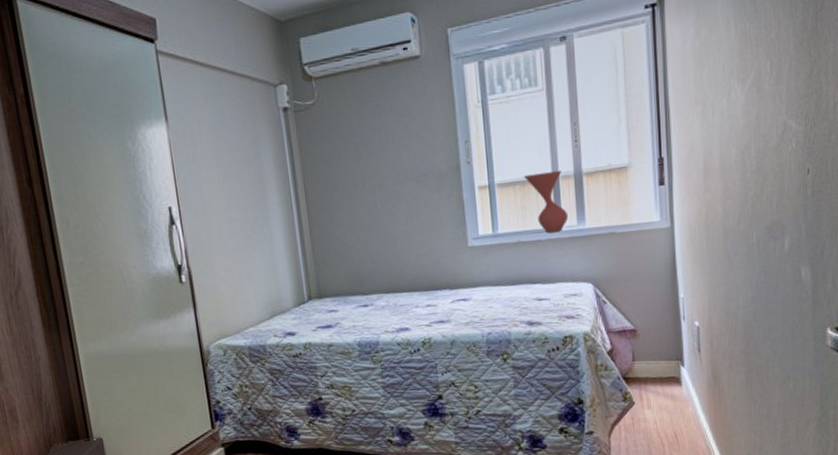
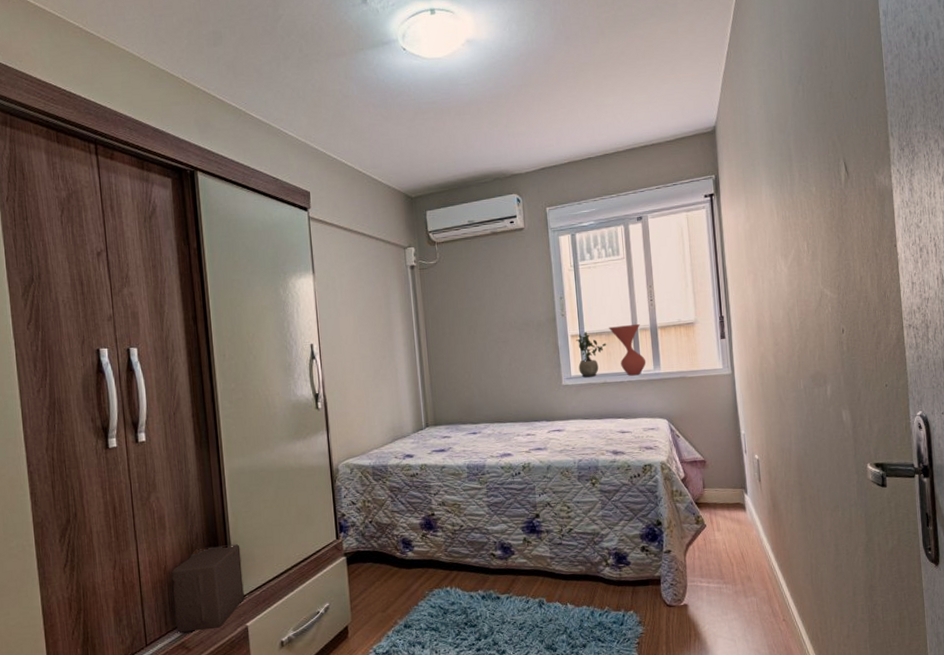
potted plant: none [483,182,522,238] -> present [575,332,607,378]

